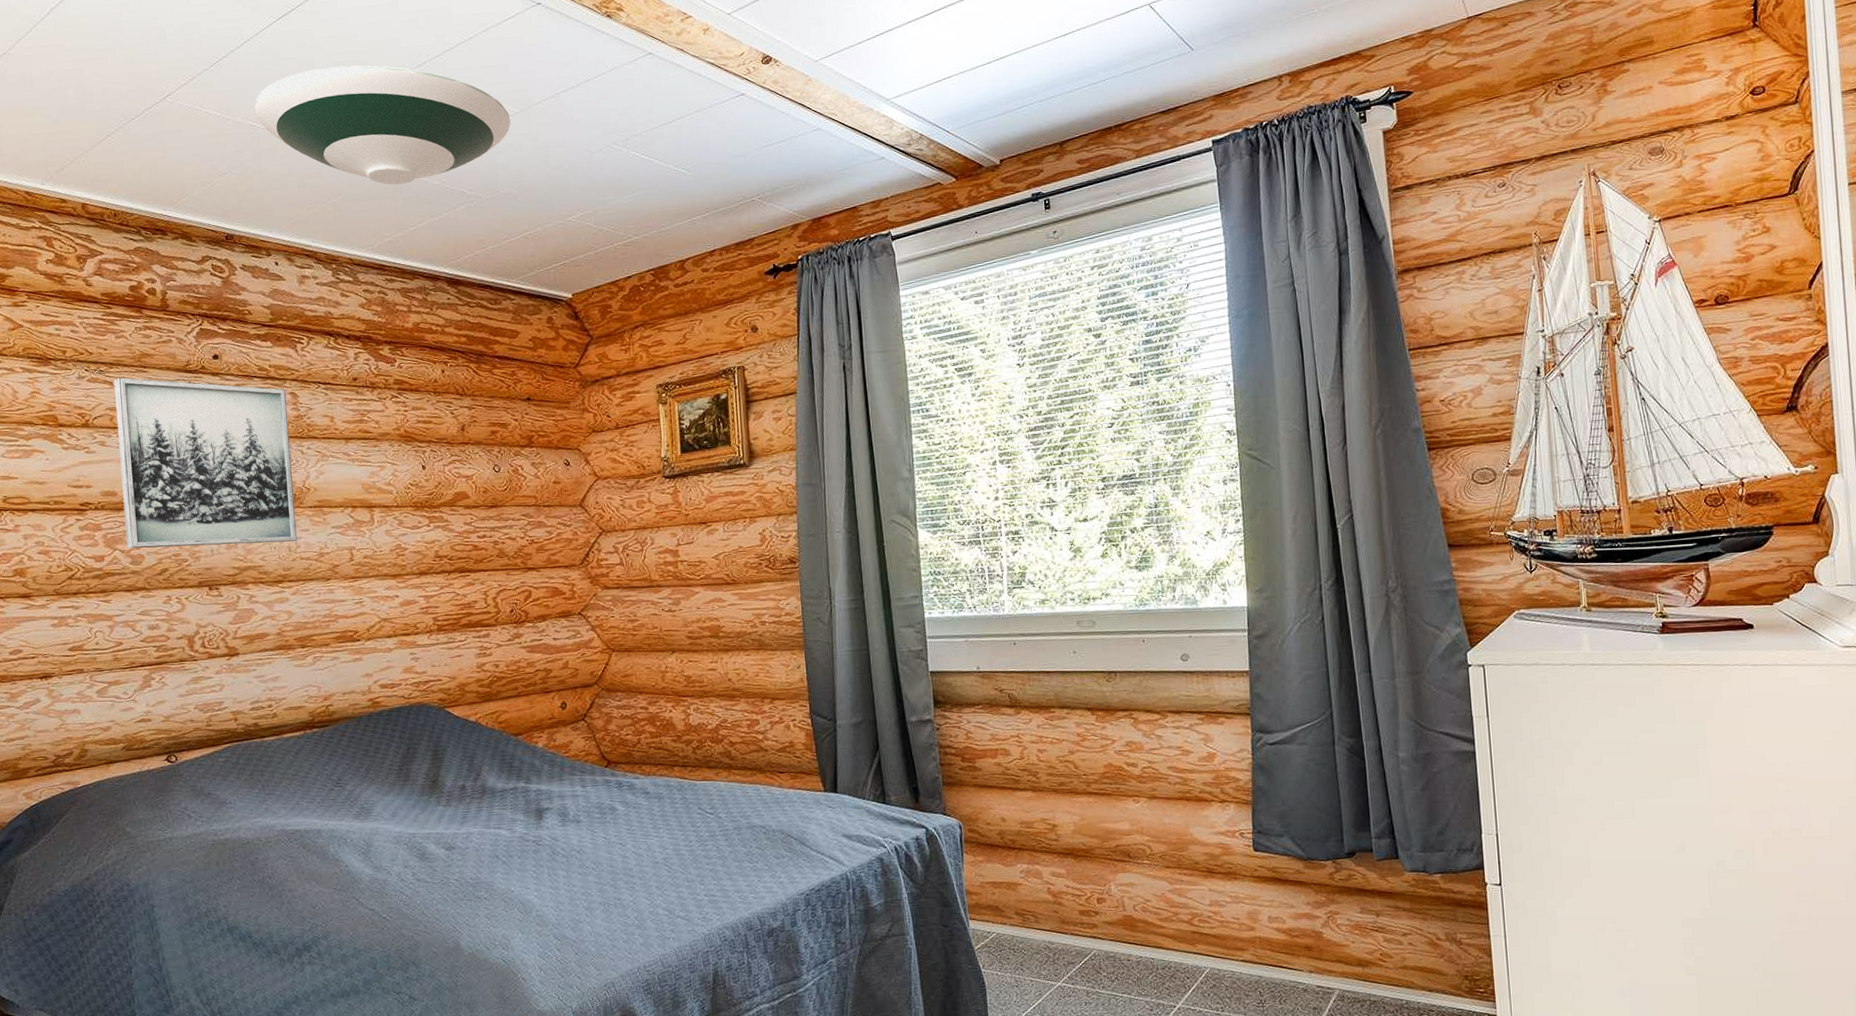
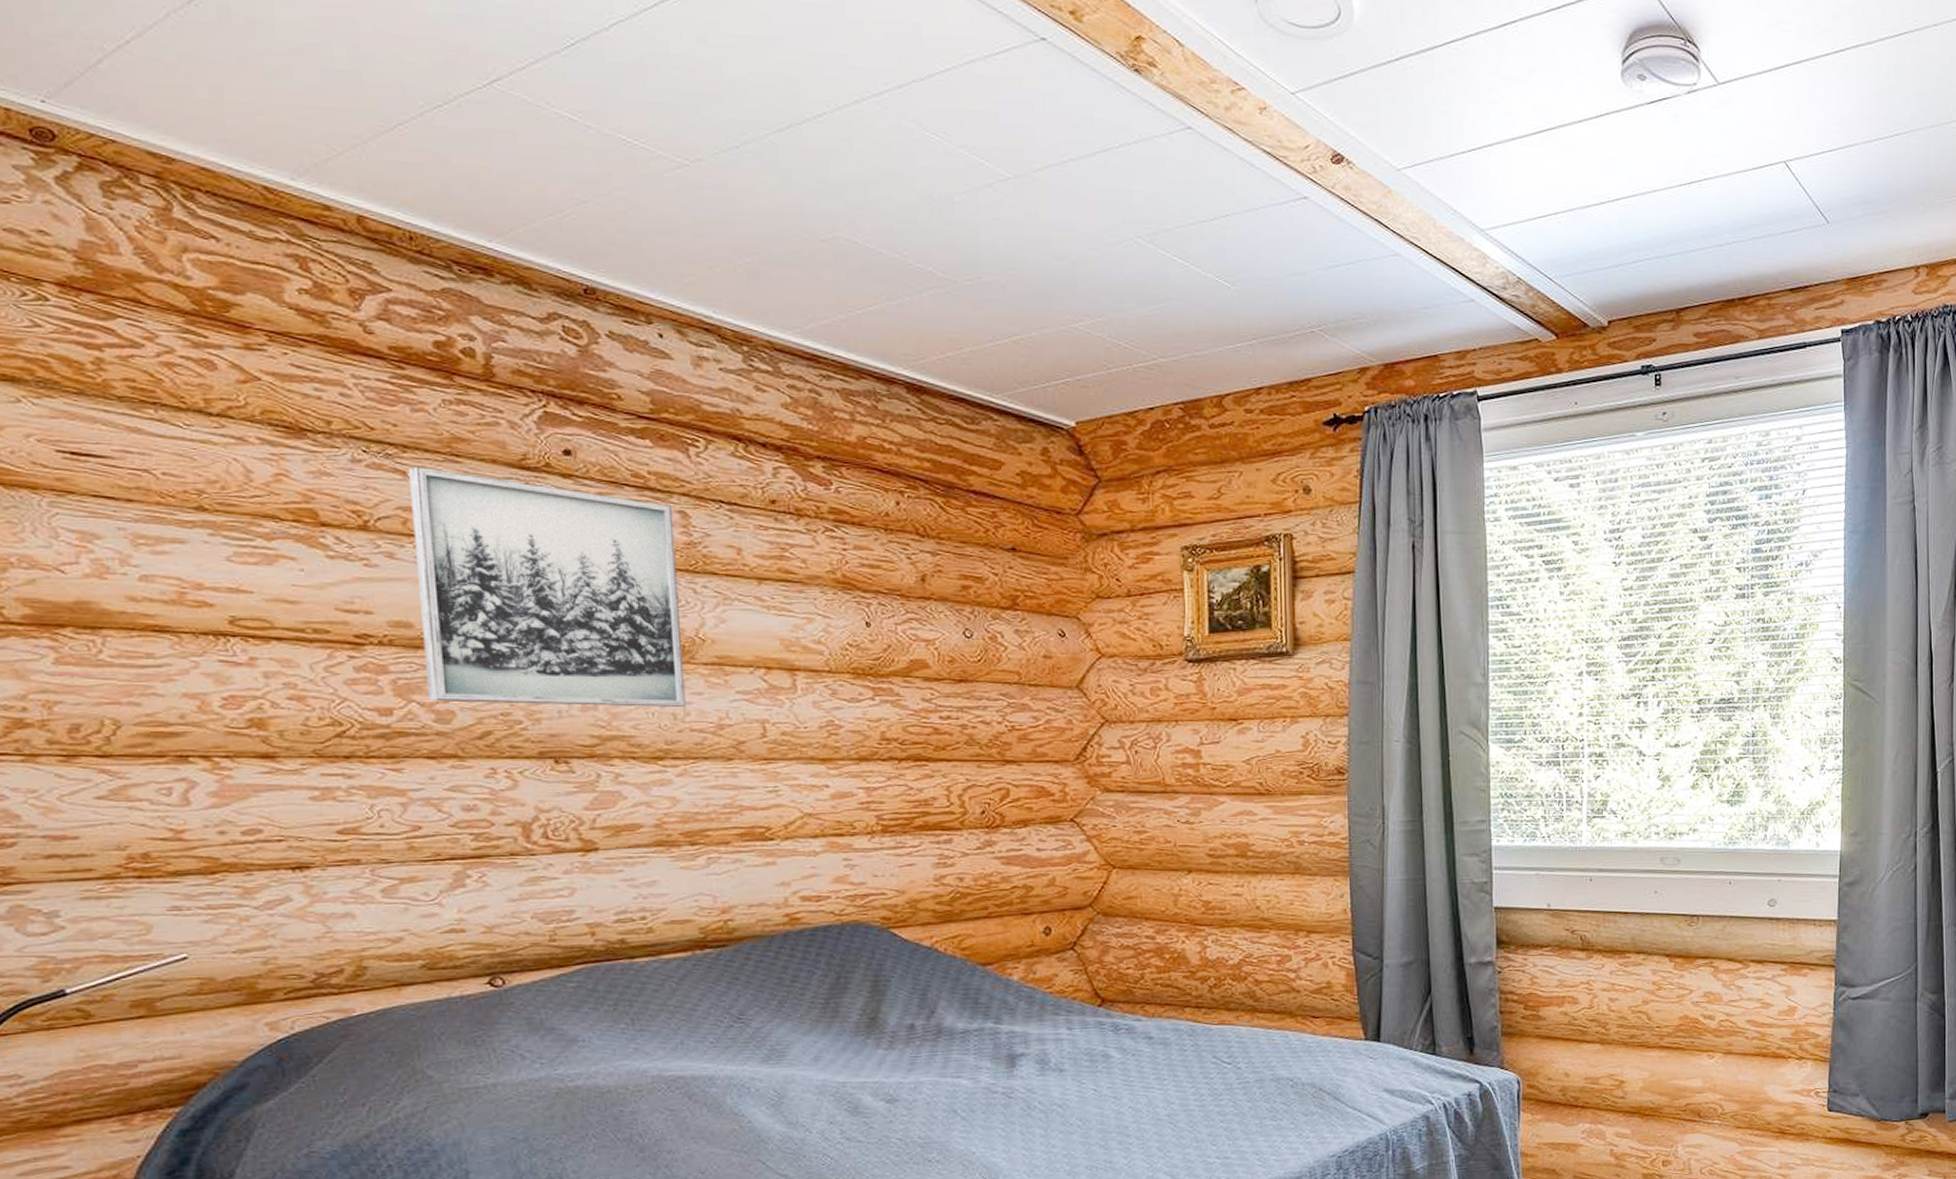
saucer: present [254,65,511,185] -> none [629,77,1000,251]

